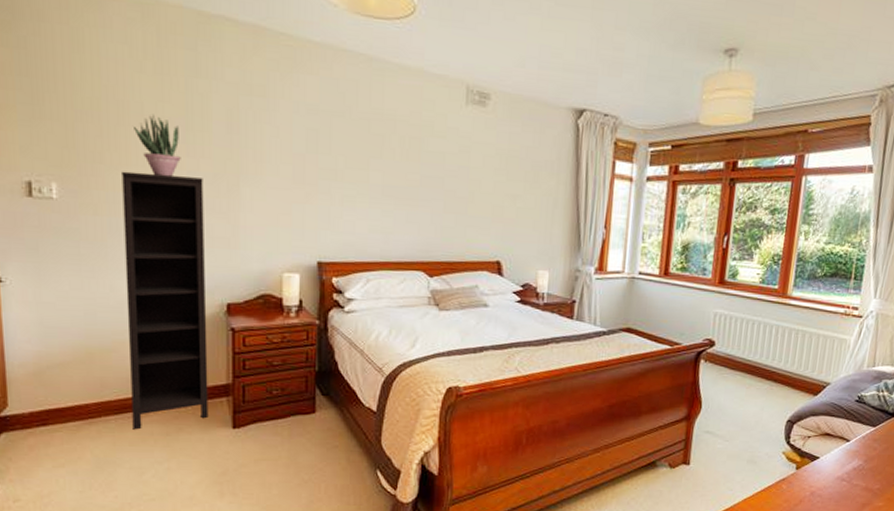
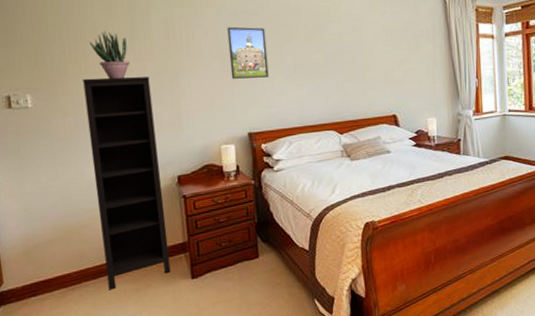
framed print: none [303,128,351,196] -> present [227,26,269,79]

